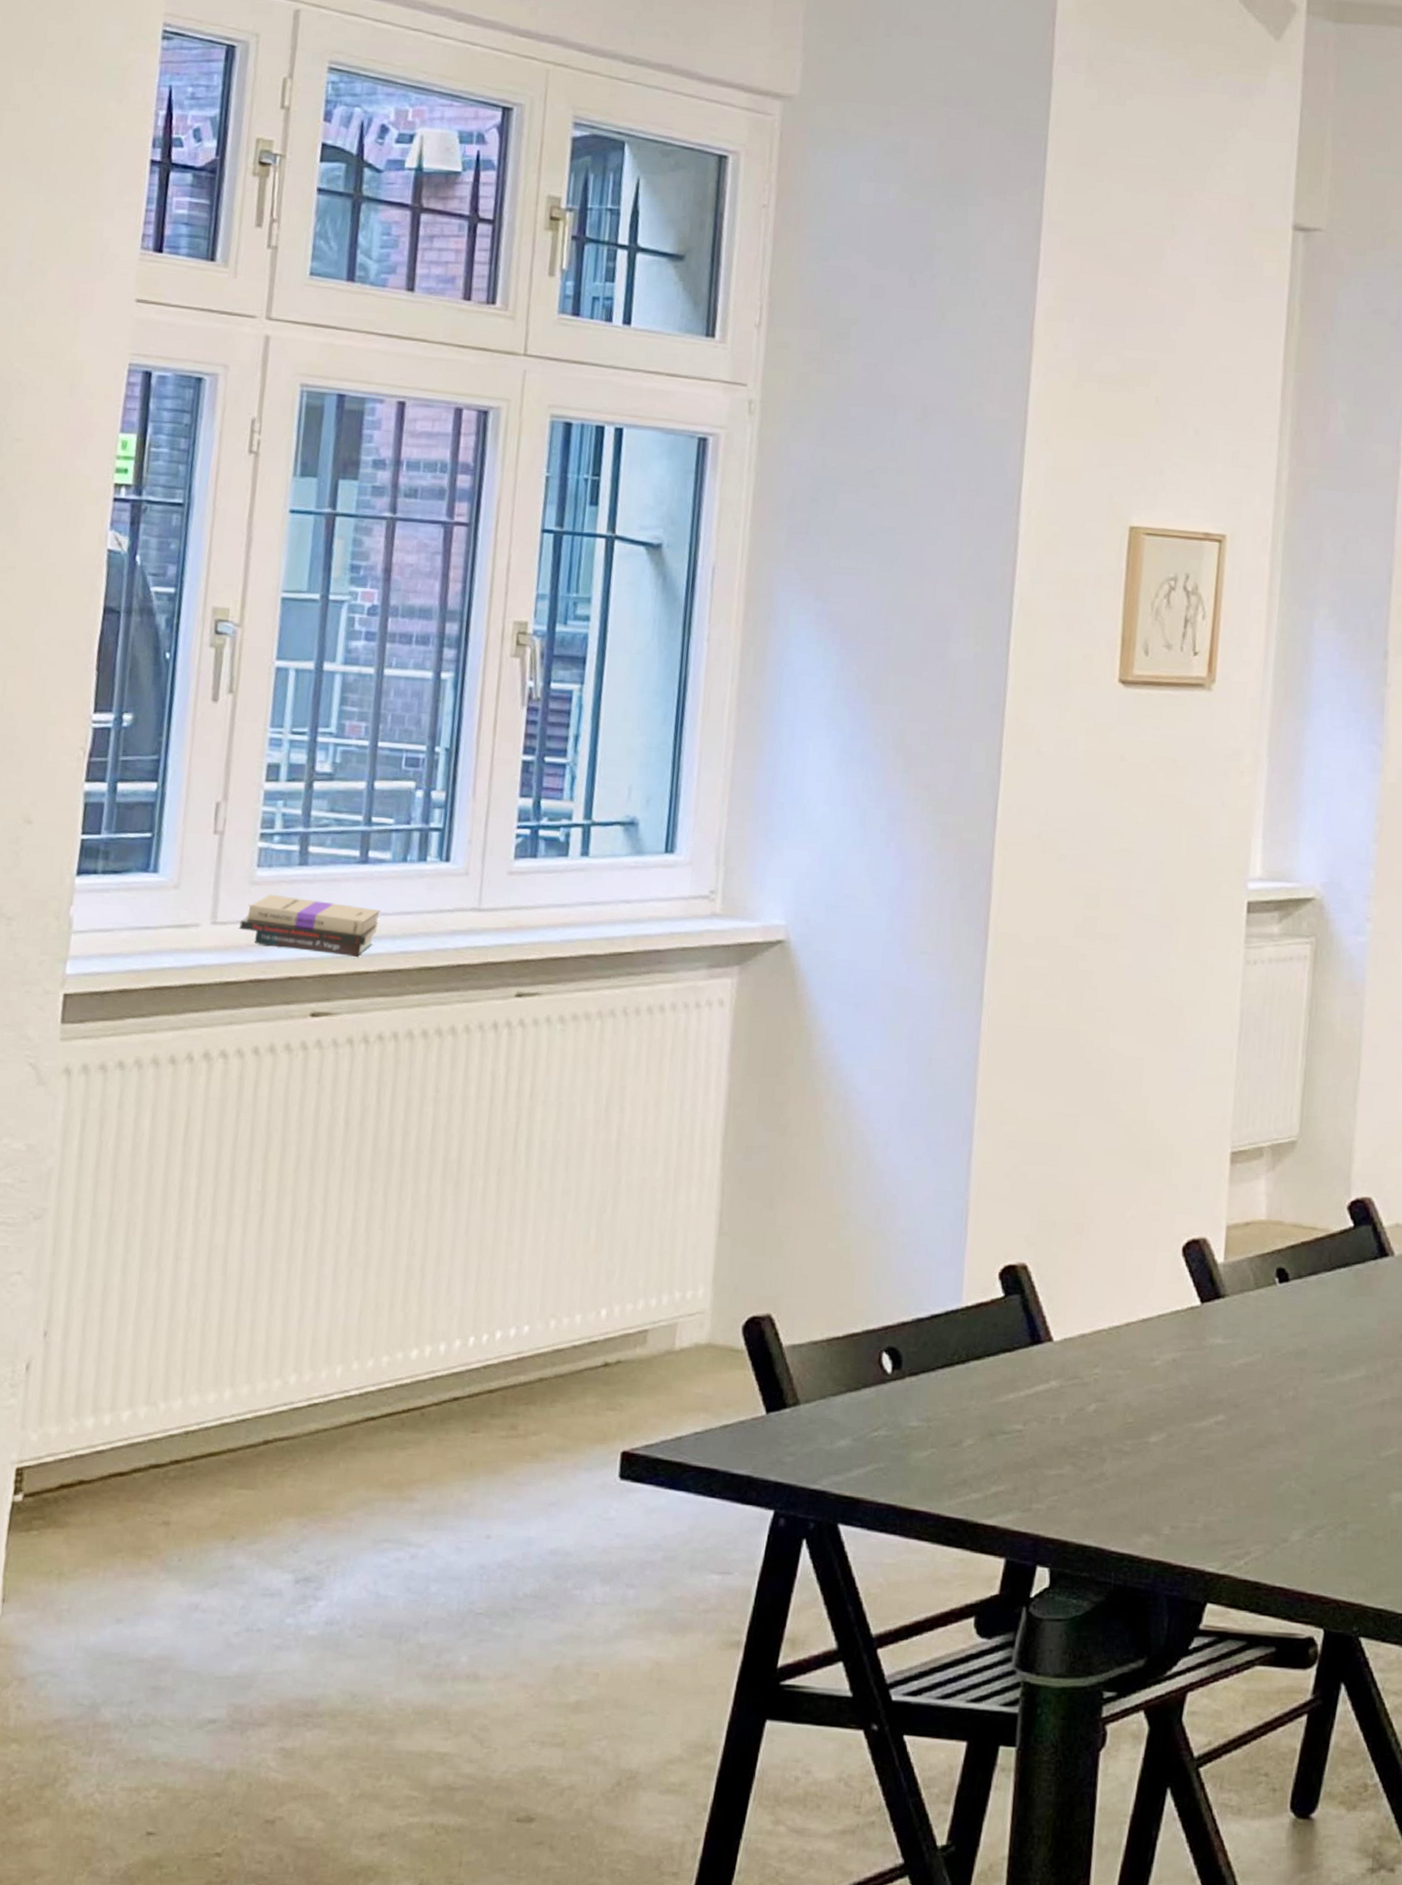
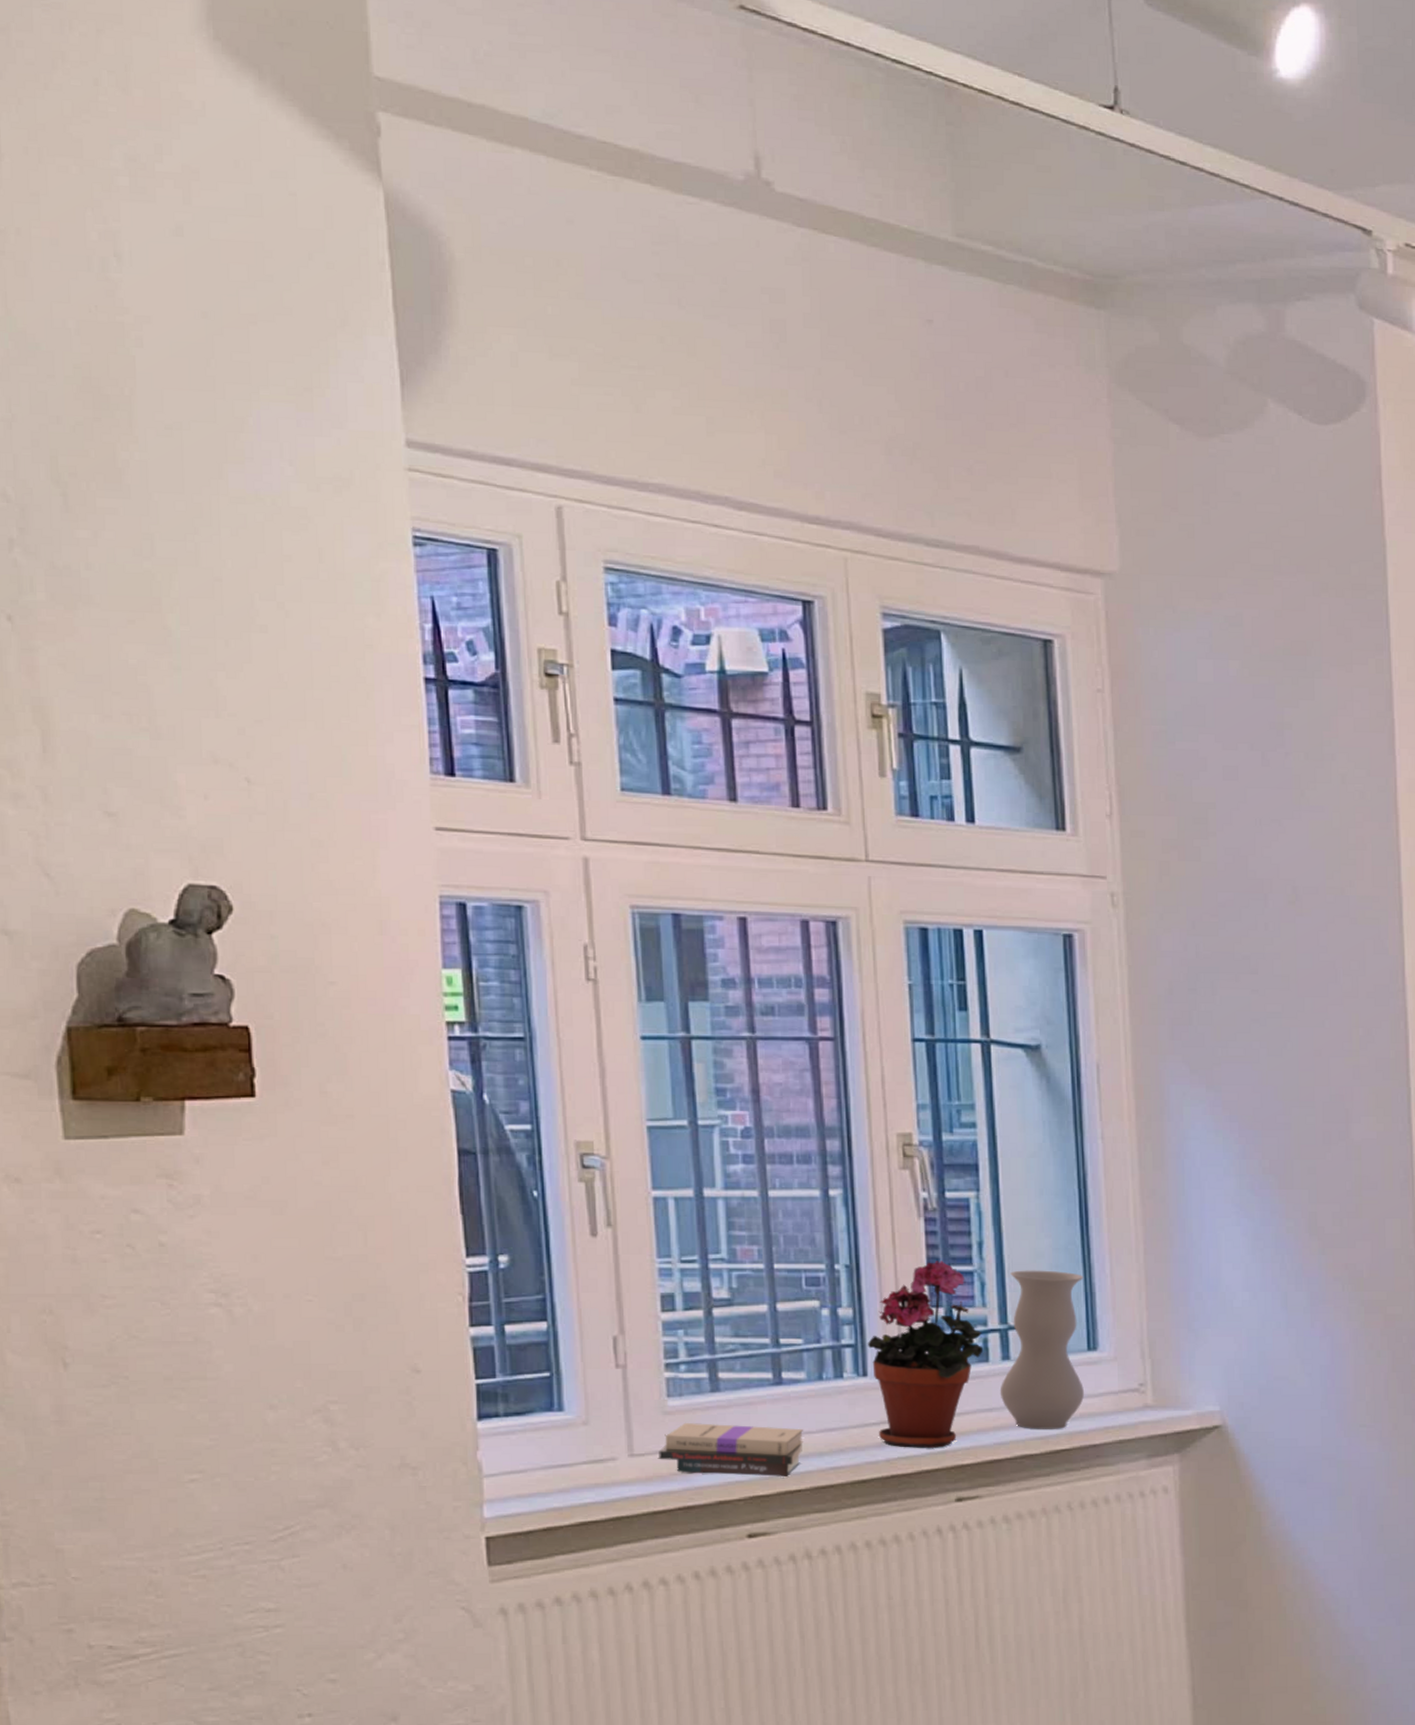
potted plant: none [452,750,566,940] -> present [867,1261,982,1448]
vase: none [574,766,671,931] -> present [999,1270,1085,1429]

